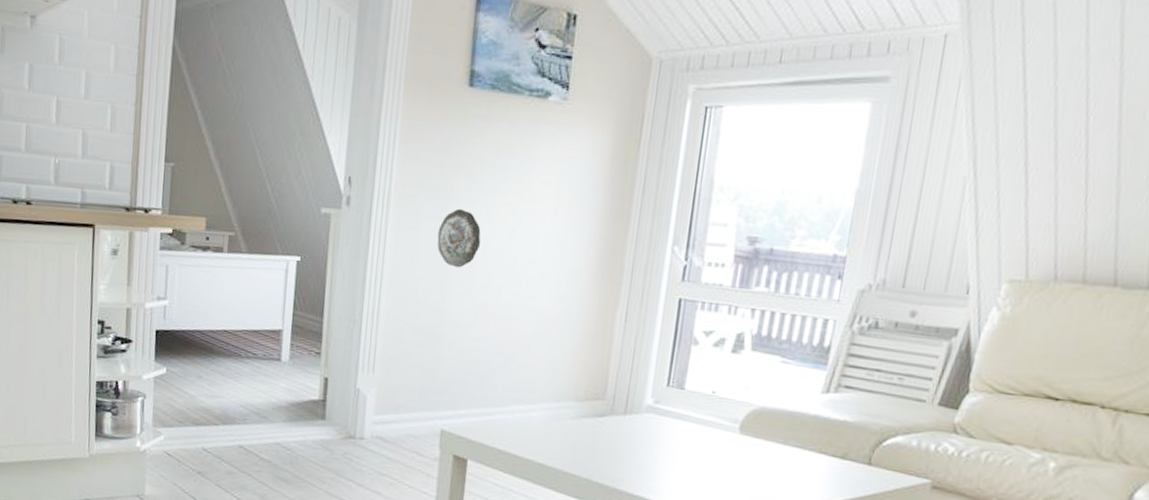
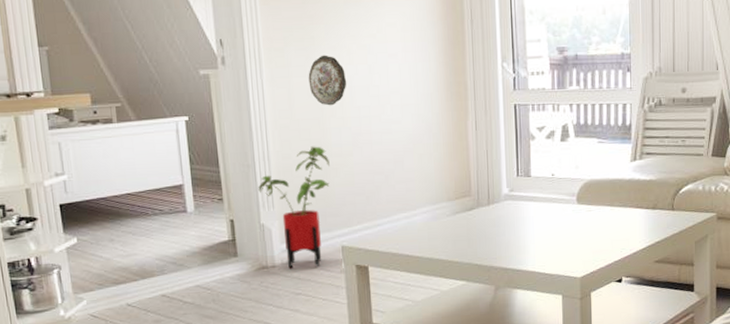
house plant: none [360,310,445,448] -> present [258,146,330,269]

